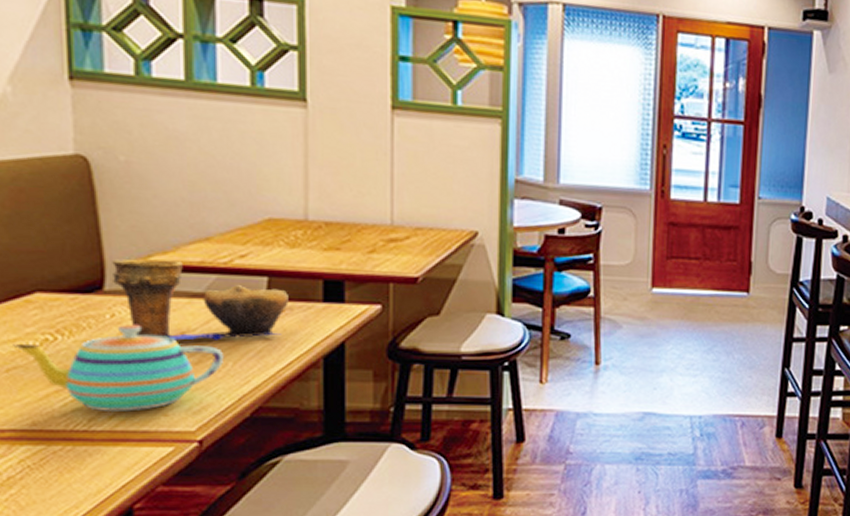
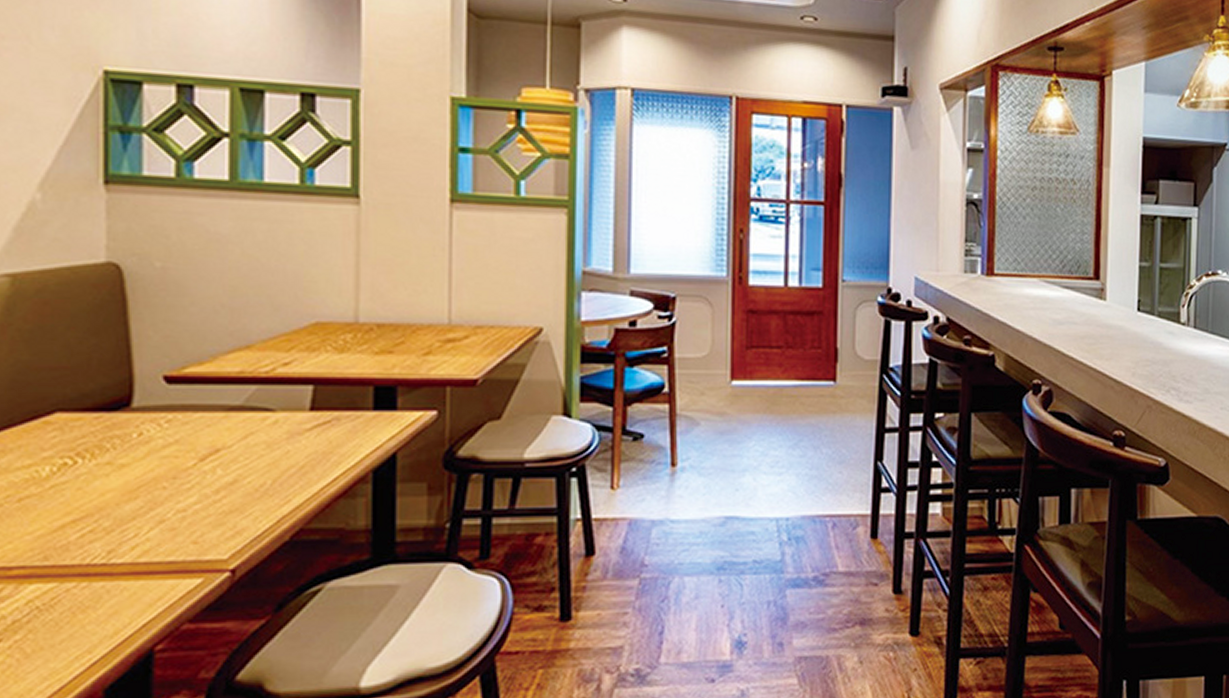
teapot: present [13,325,225,412] -> none [27,444,263,541]
decorative bowl: present [112,259,289,341] -> none [142,371,335,459]

